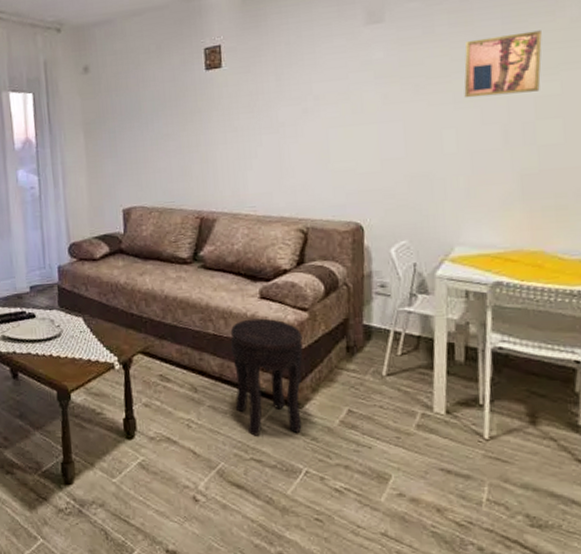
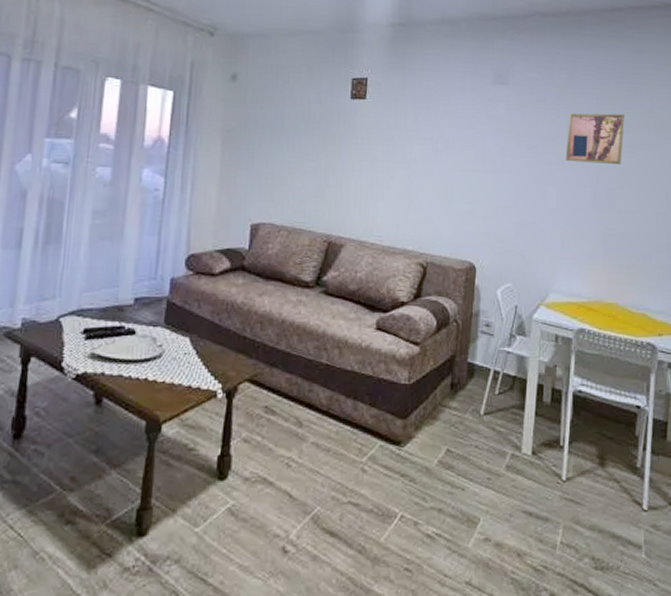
side table: present [230,318,303,436] -> none [339,350,412,477]

